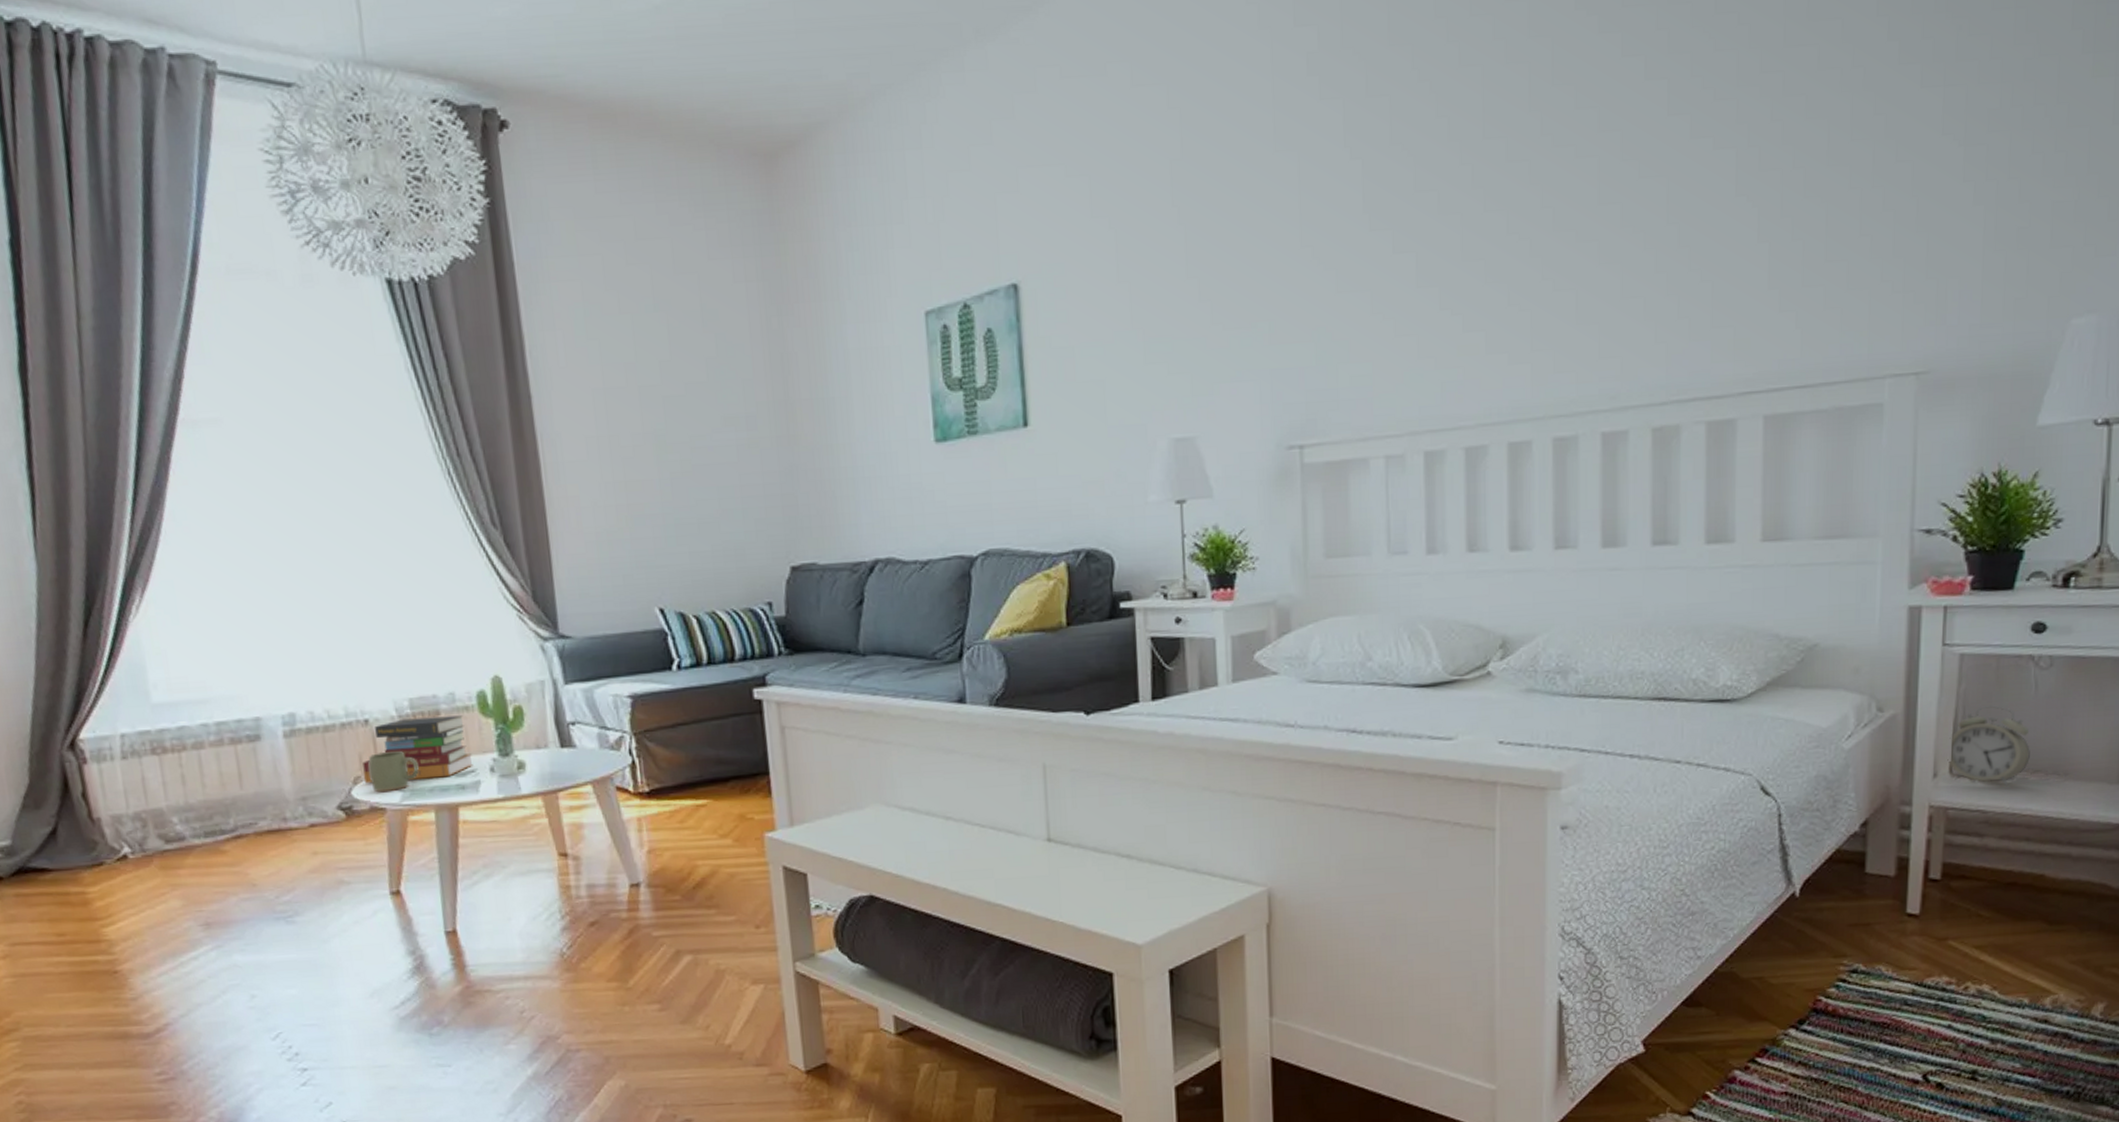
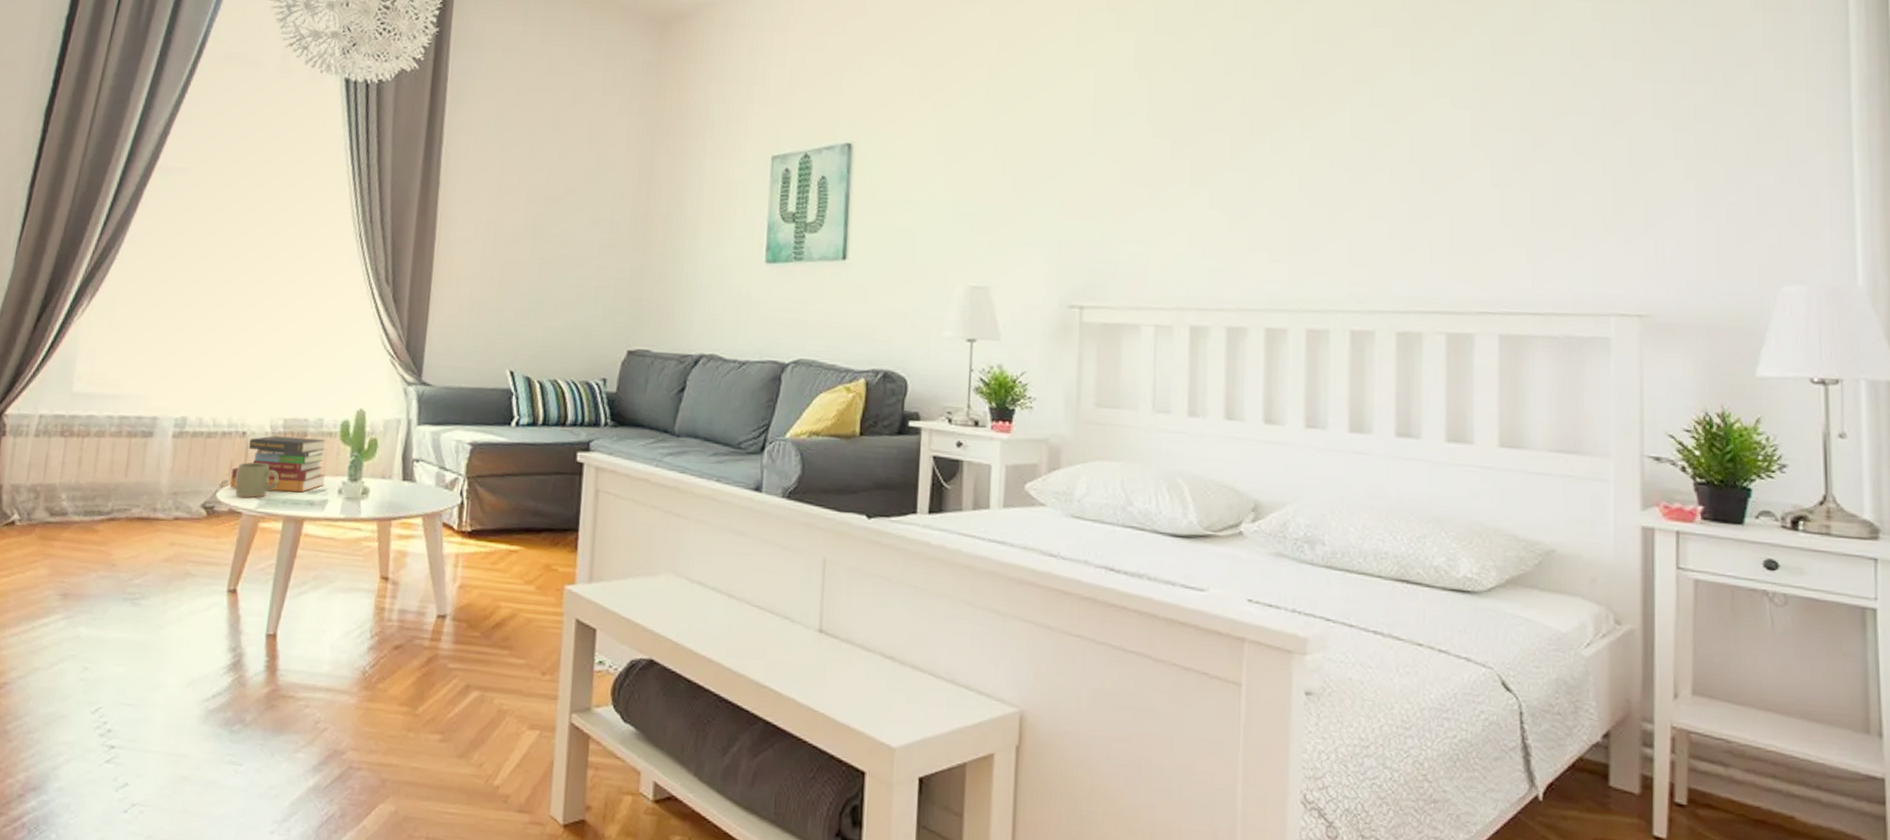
alarm clock: present [1947,705,2030,787] -> none [1687,633,1771,719]

